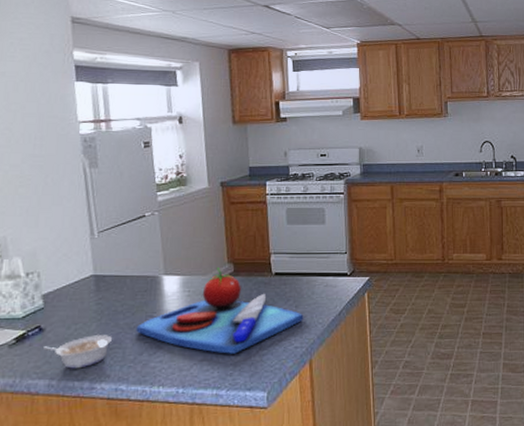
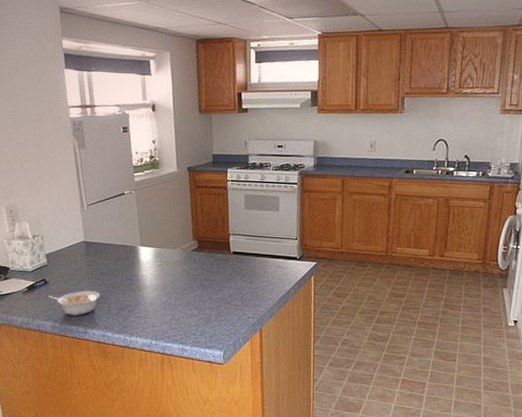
chopping board: present [136,268,304,354] -> none [118,243,257,317]

